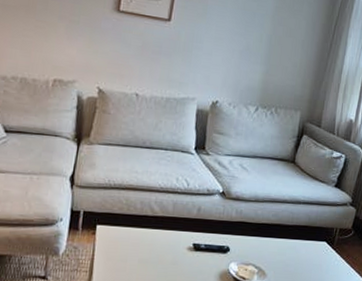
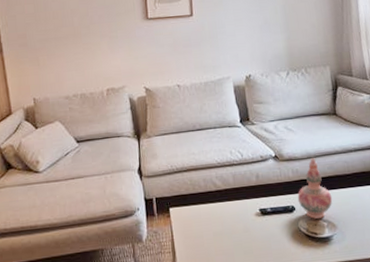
decorative vase: none [234,201,270,264] -> present [297,157,333,219]

